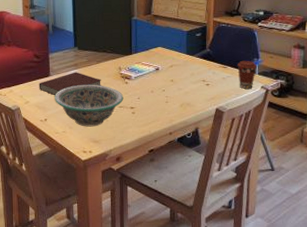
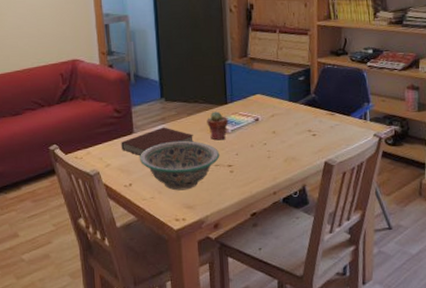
potted succulent: none [113,60,132,86] -> present [207,111,229,141]
coffee cup: present [237,60,257,89] -> none [346,105,368,138]

